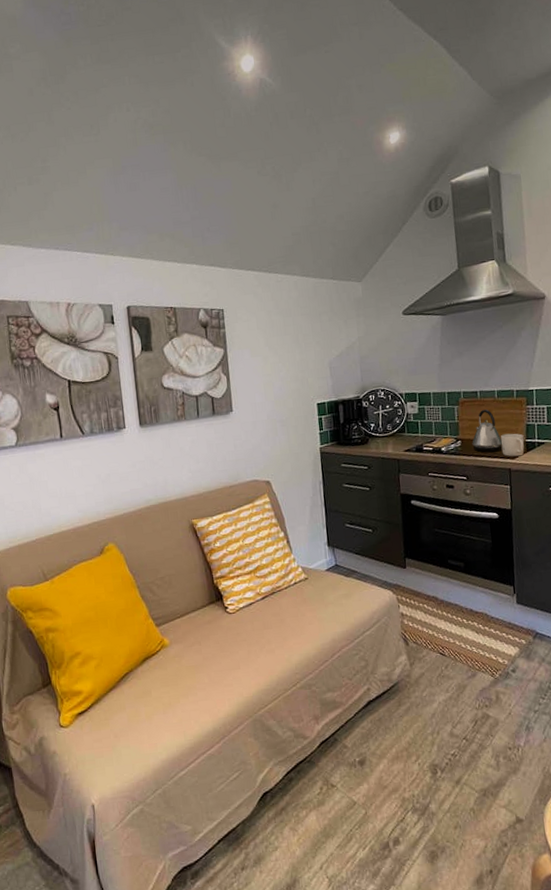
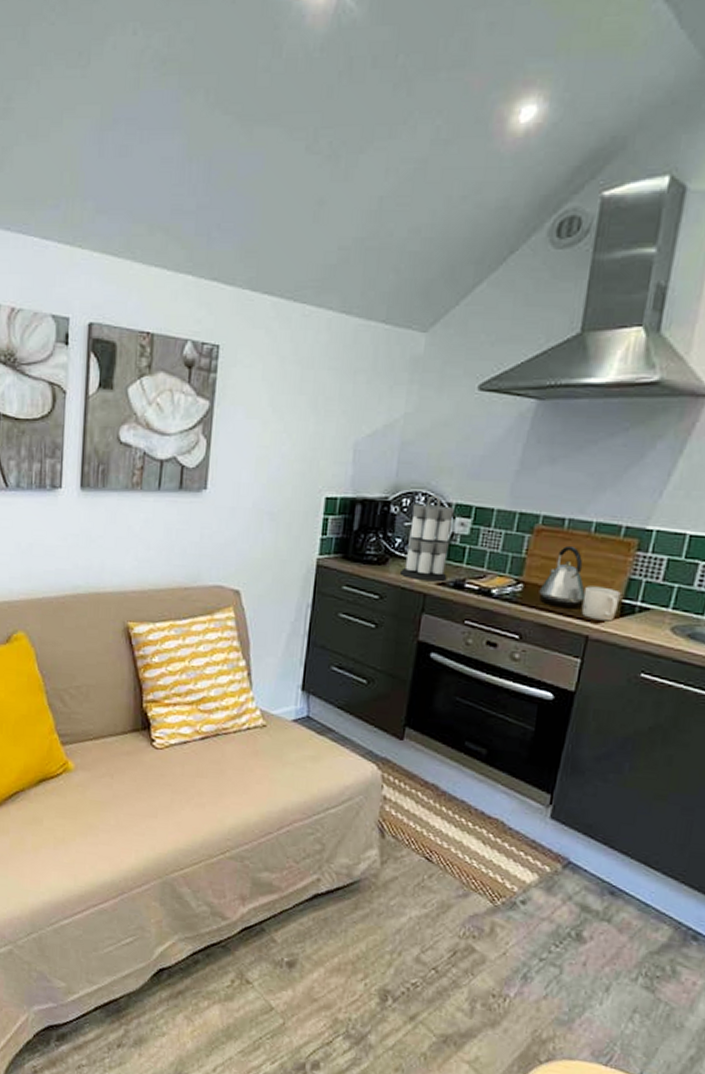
spice rack: none [376,389,411,451] -> present [400,495,454,582]

